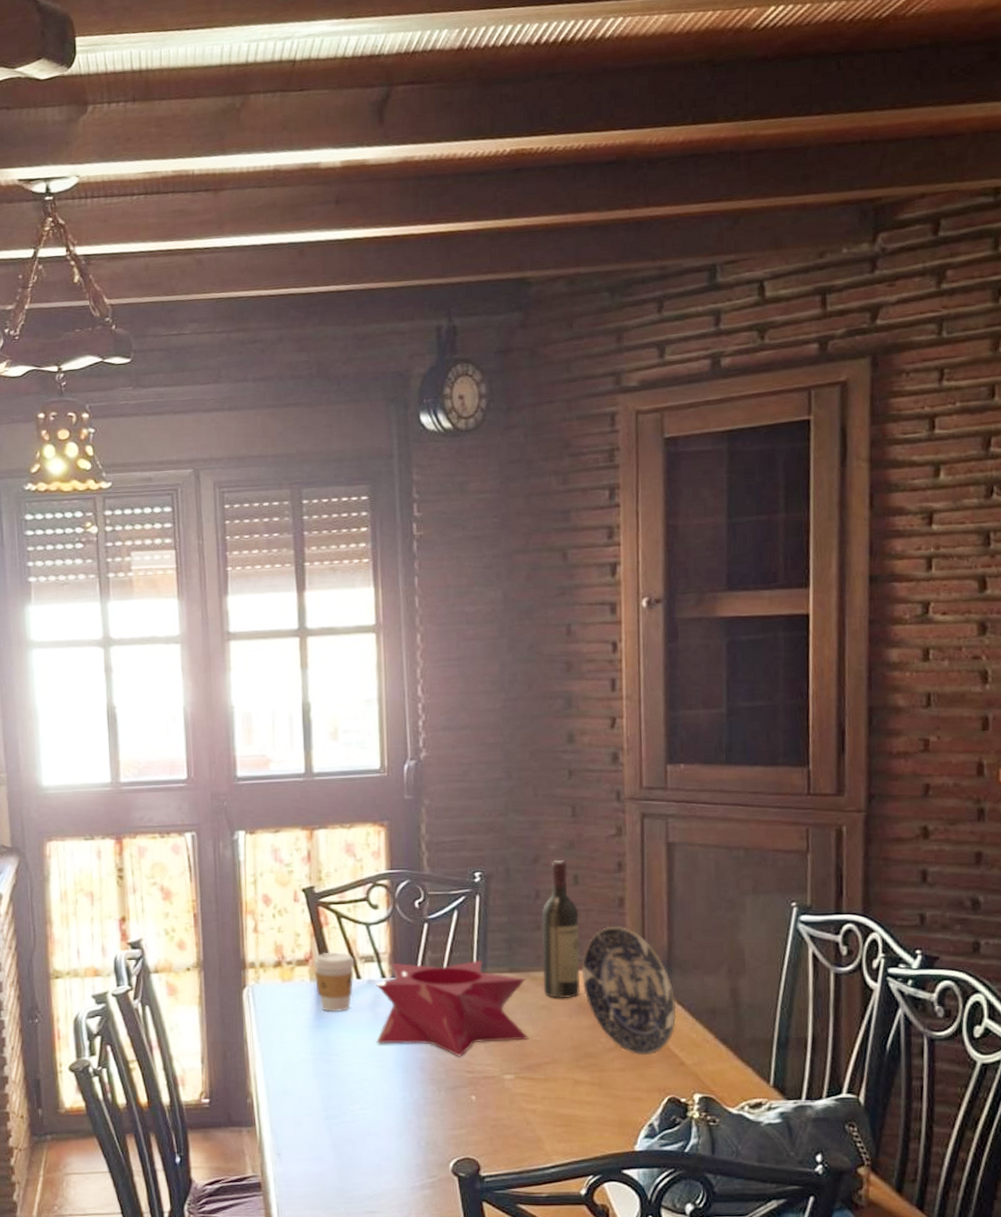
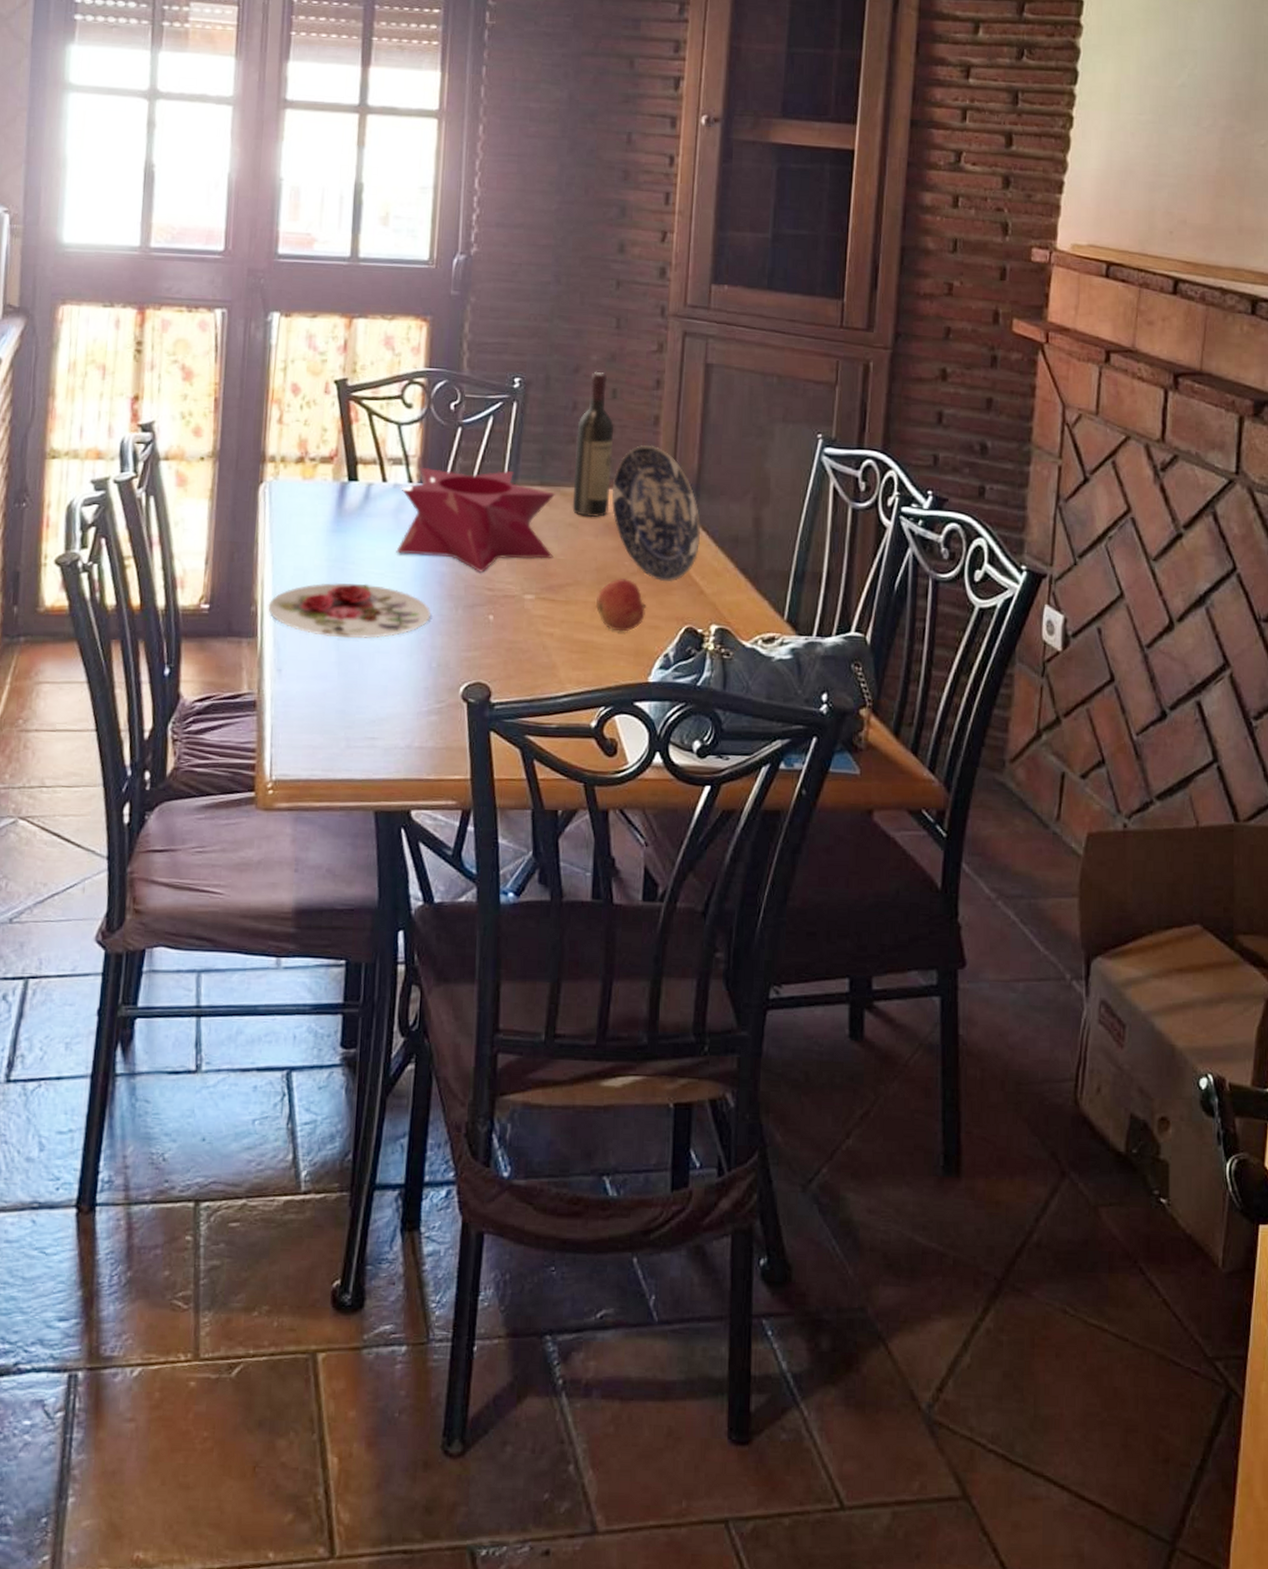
plate: none [262,1073,416,1123] -> present [268,582,432,639]
coffee cup: present [314,952,355,1013] -> none [338,450,382,517]
apple: none [576,1055,627,1105] -> present [596,578,647,632]

